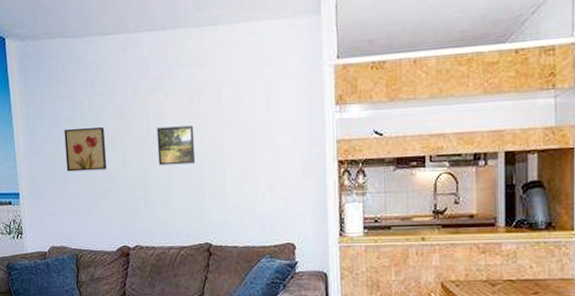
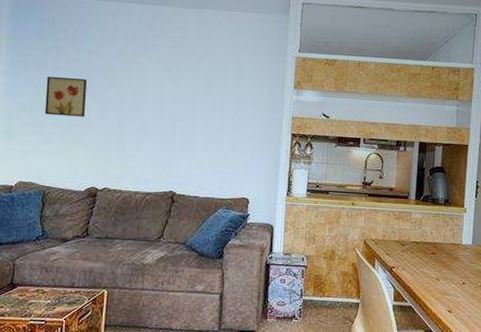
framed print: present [156,125,196,166] -> none [135,86,171,122]

